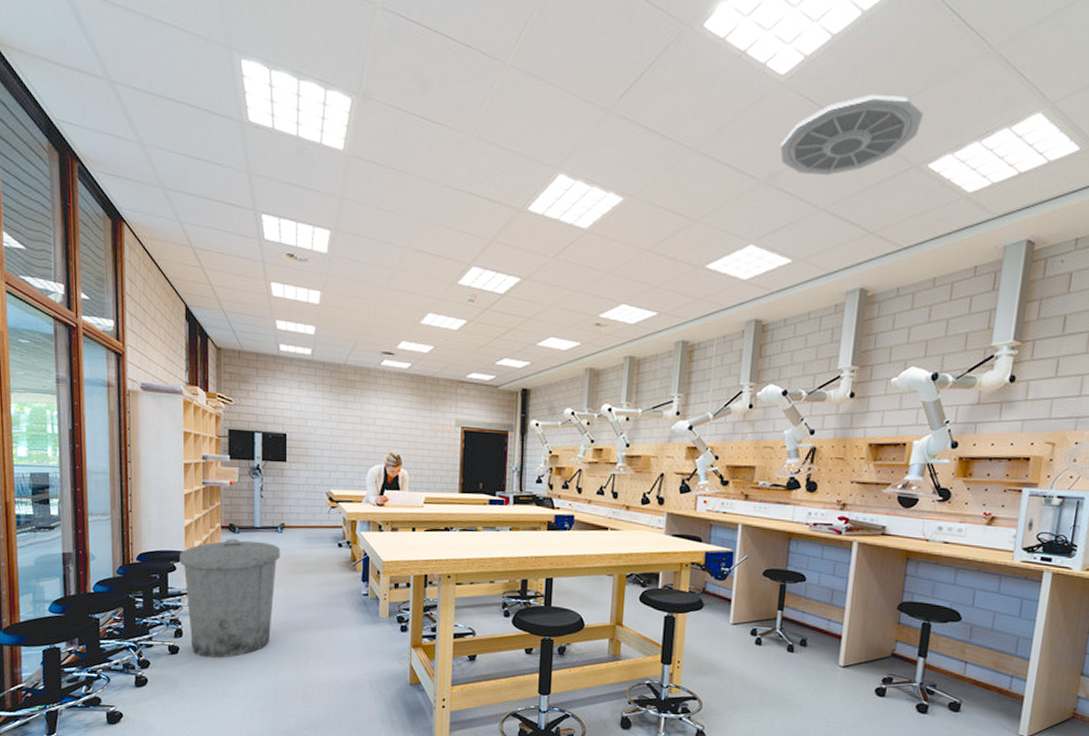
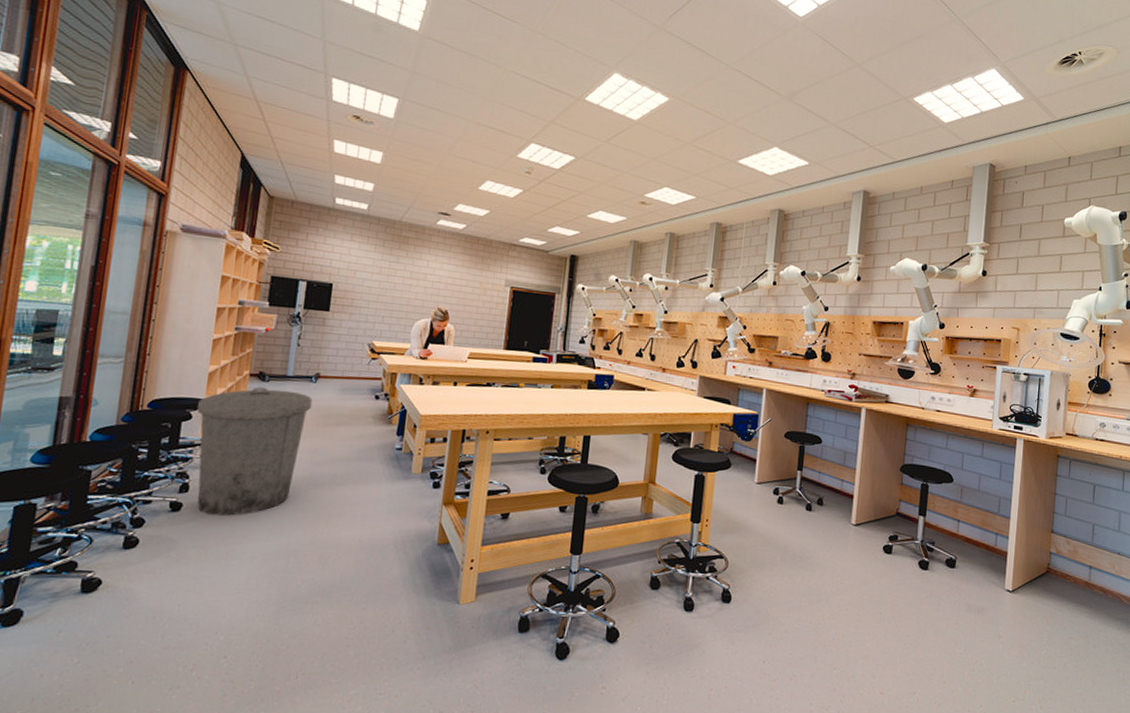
ceiling vent: present [780,94,924,176] -> none [799,39,909,99]

